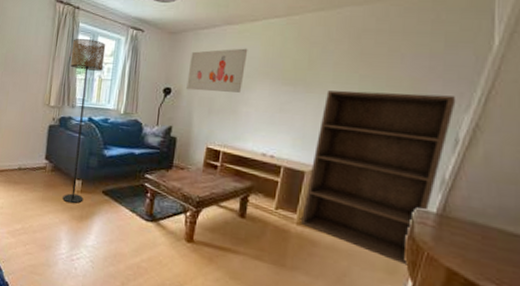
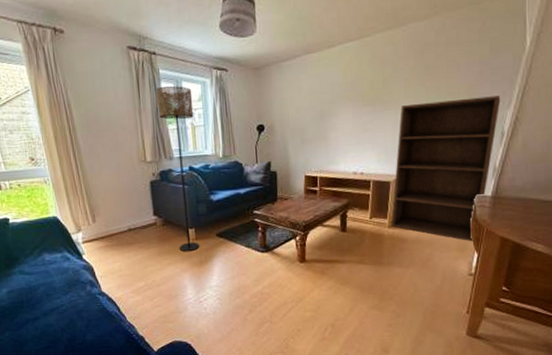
wall art: present [186,48,248,93] -> none [277,75,329,124]

